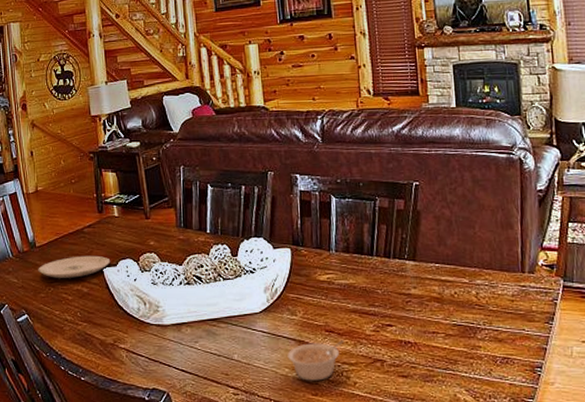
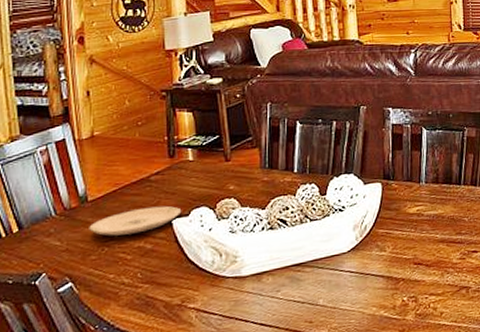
legume: present [287,340,345,381] -> none [375,271,432,317]

